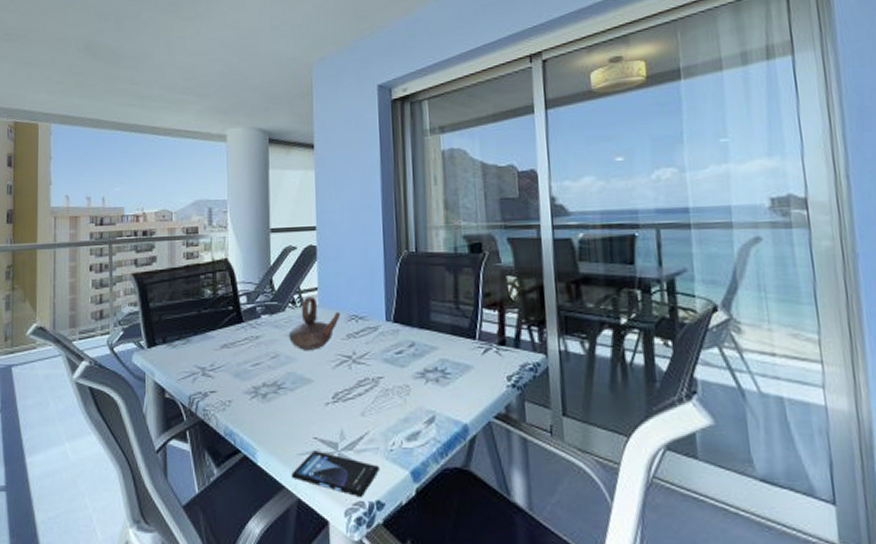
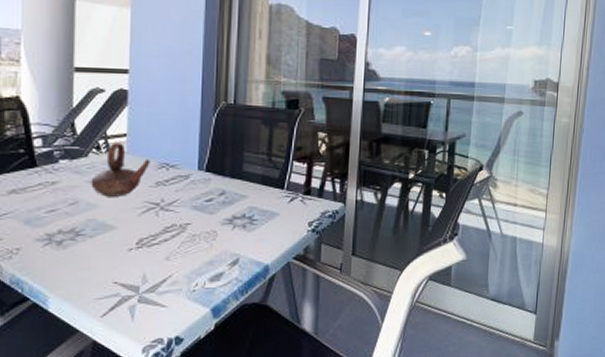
smartphone: present [291,450,379,498] -> none [87,294,180,335]

